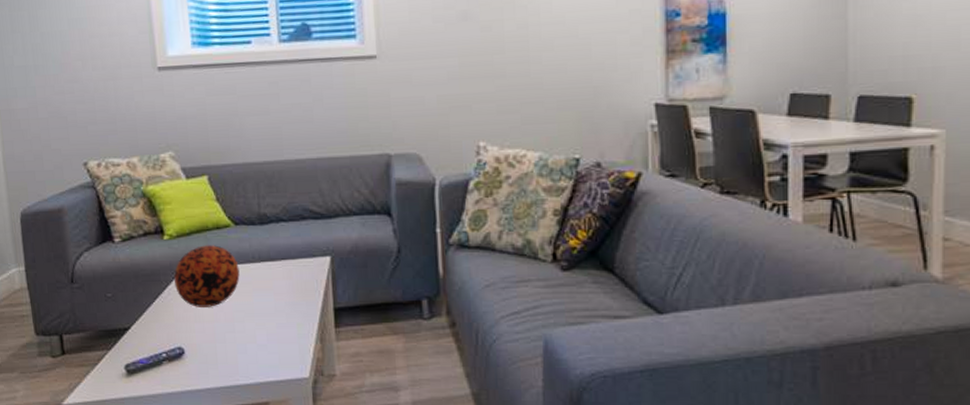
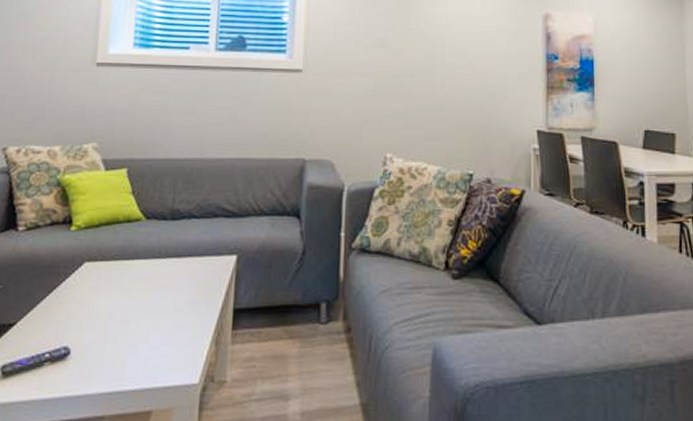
decorative ball: present [174,245,240,307] -> none [73,238,144,304]

